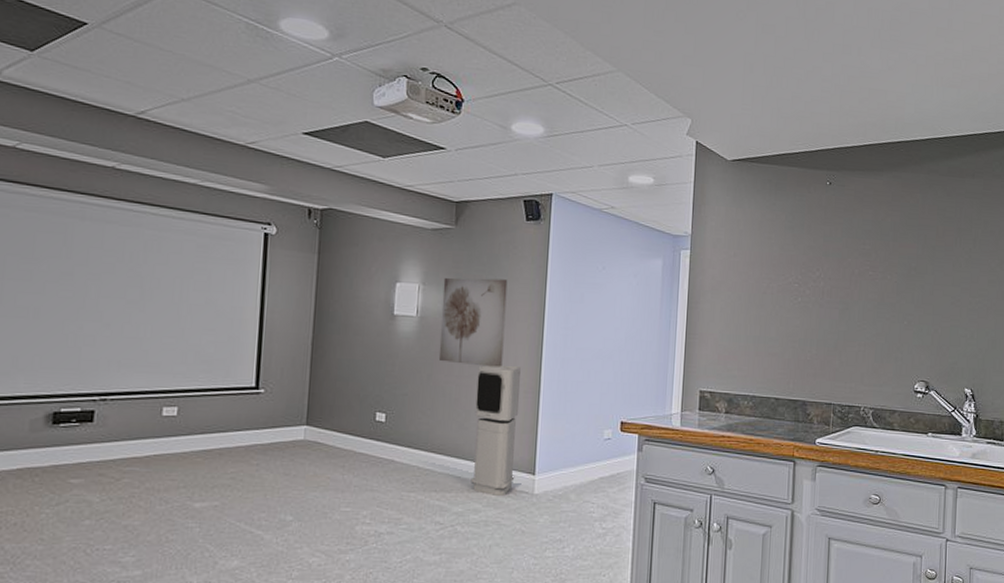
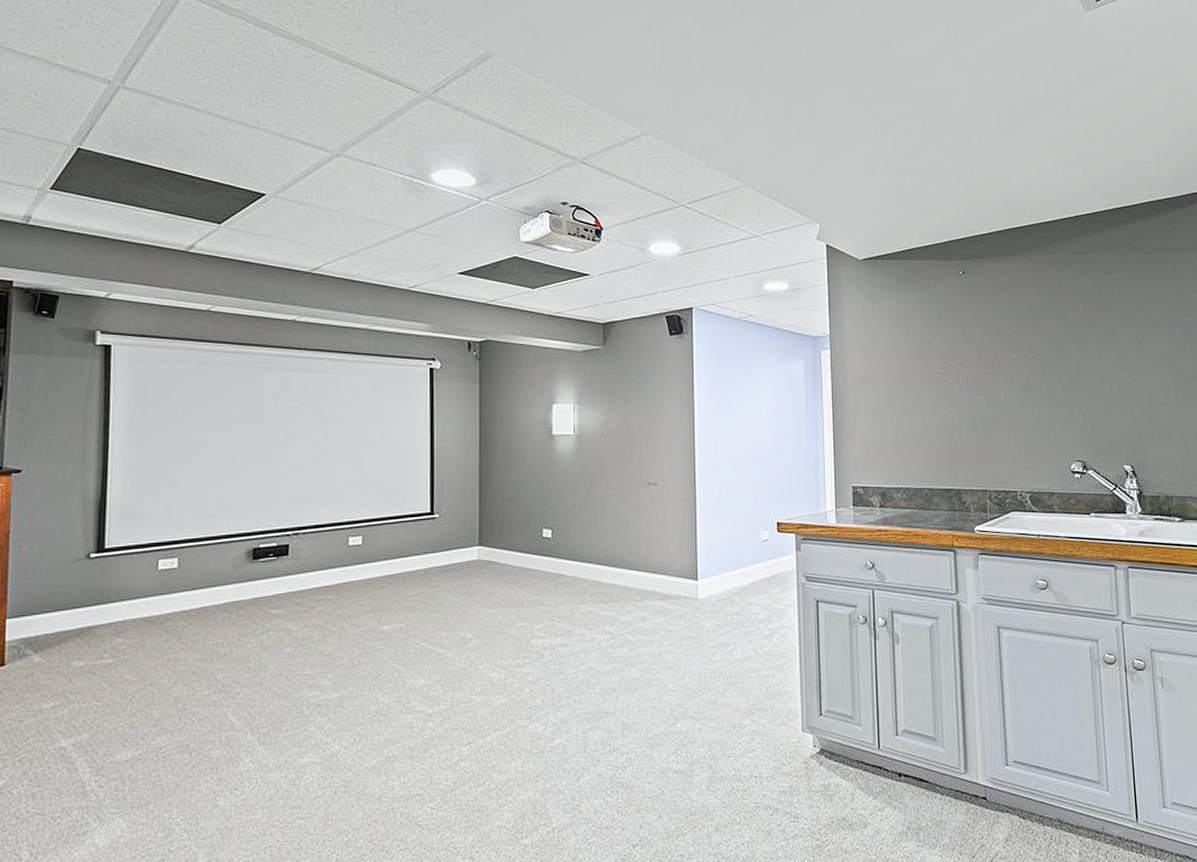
wall art: present [438,277,508,367] -> none [596,393,658,478]
air purifier: present [470,365,522,497] -> none [635,476,679,604]

